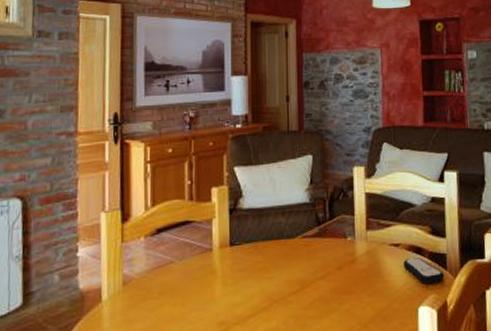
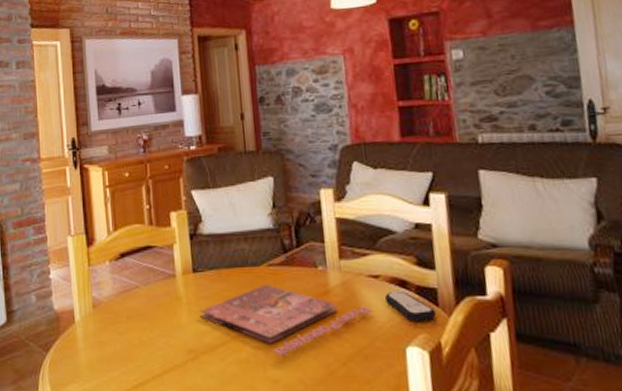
cover: none [234,256,392,322] -> present [199,285,373,355]

